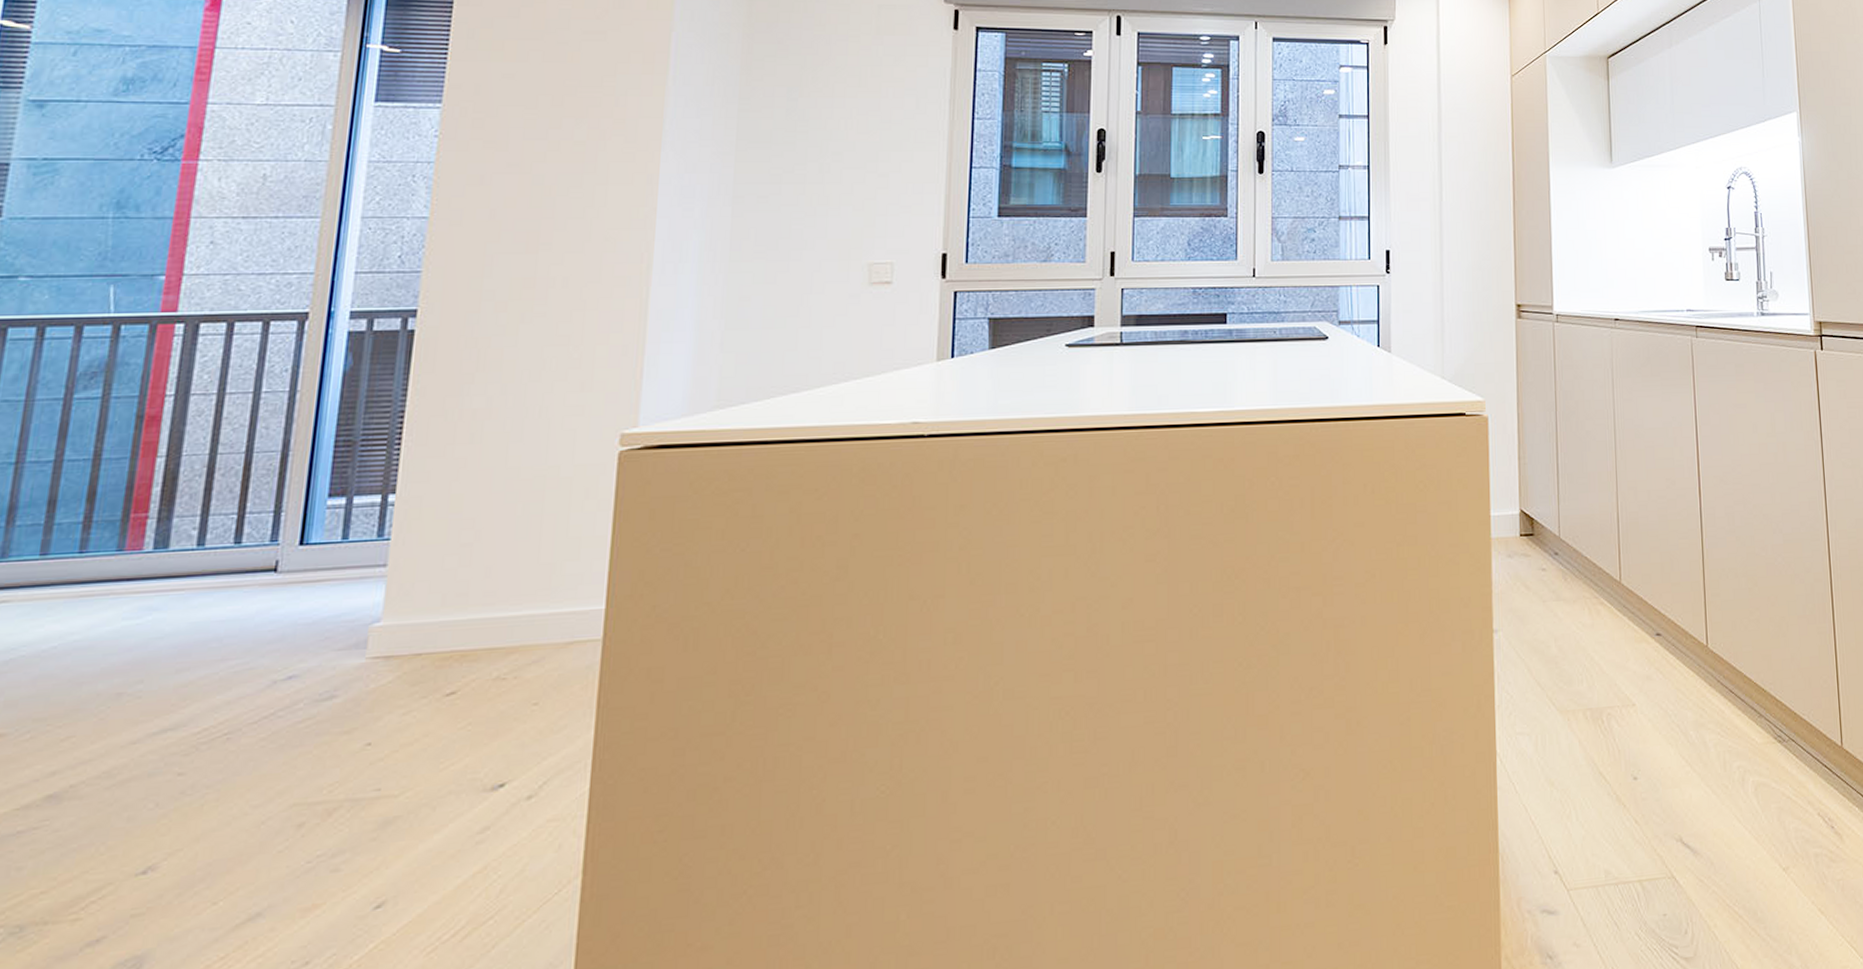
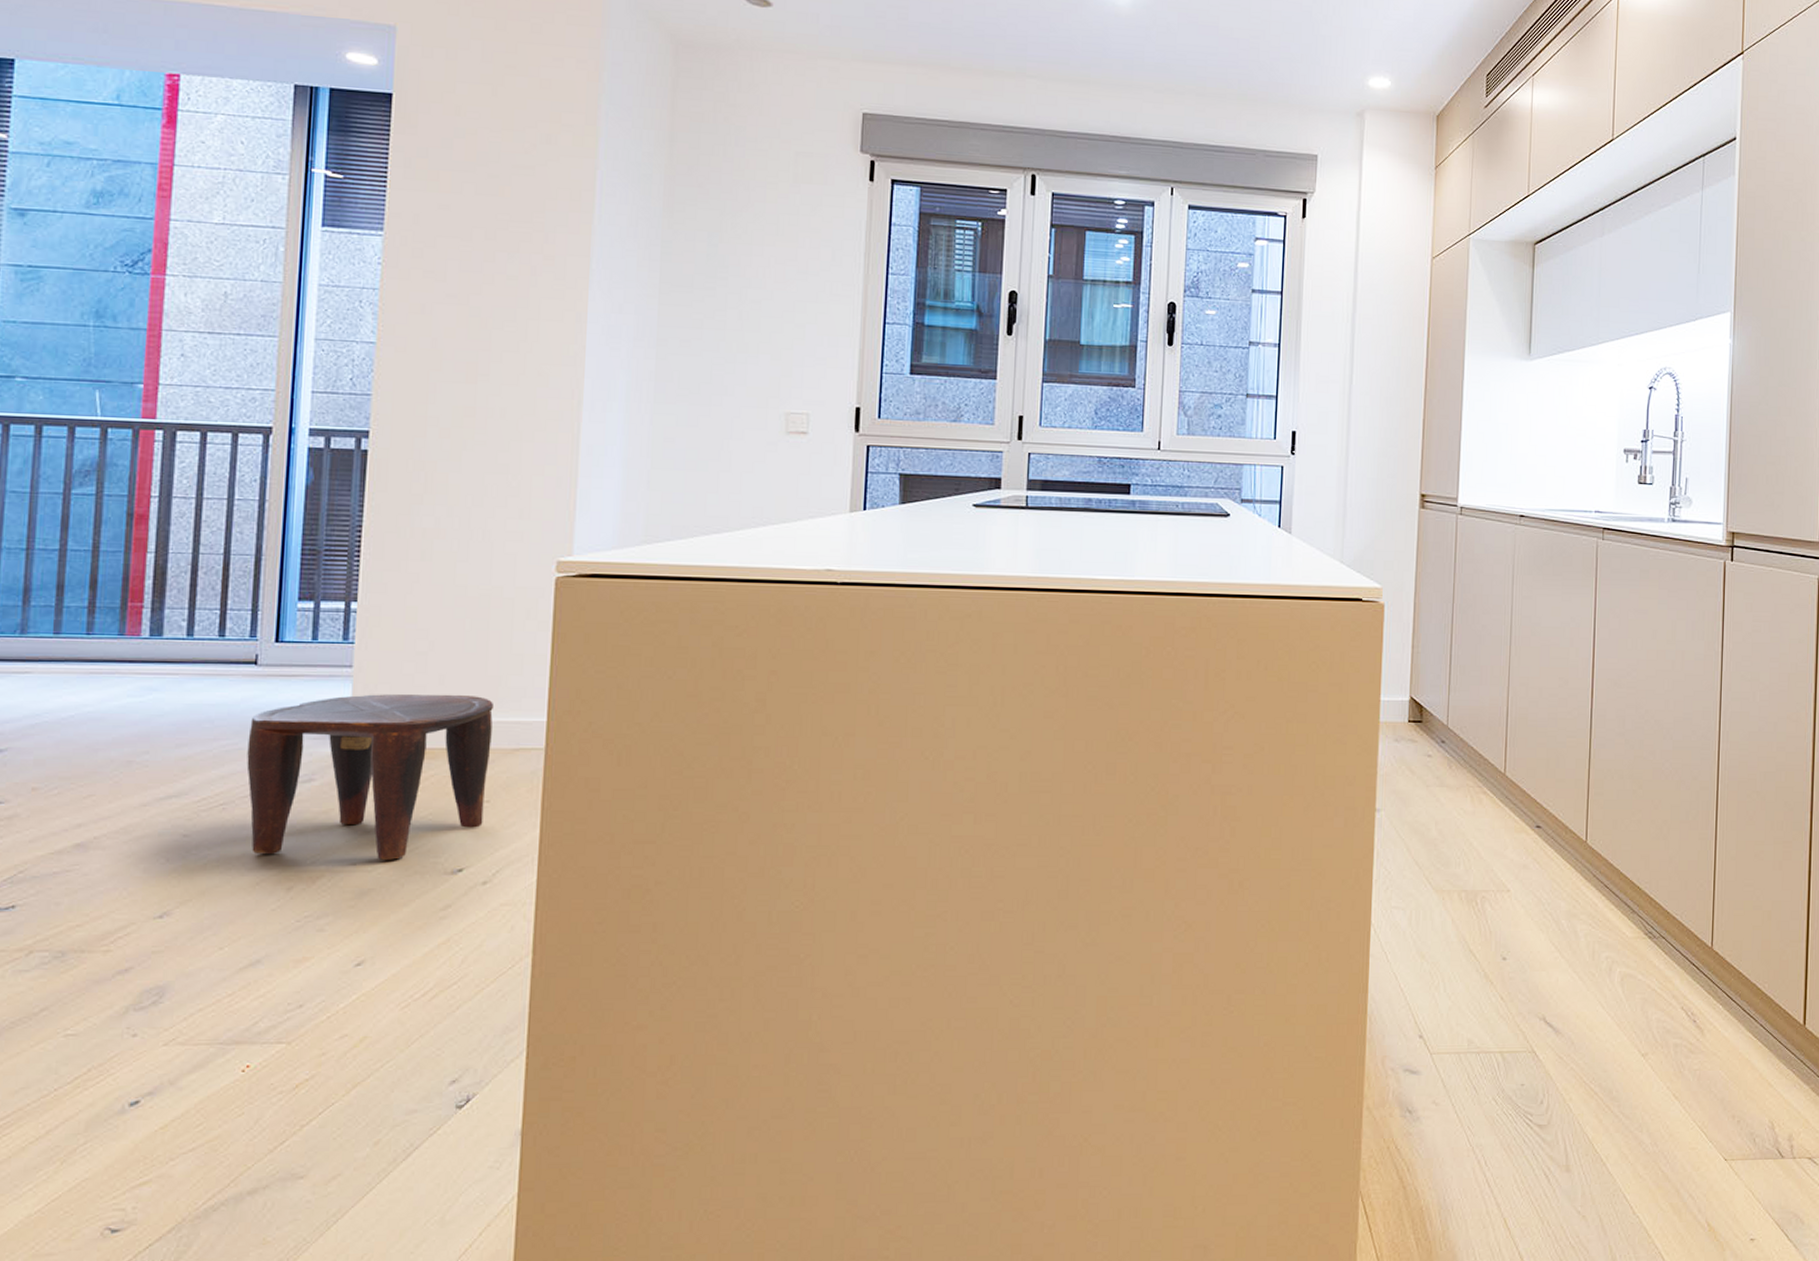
stool: none [258,586,547,788] -> present [246,694,495,860]

